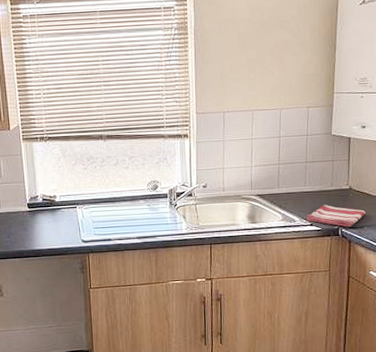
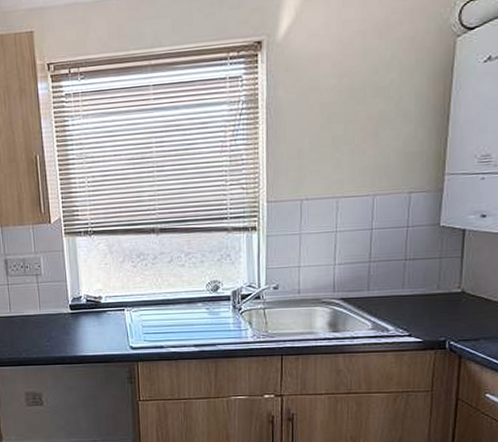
dish towel: present [306,205,366,228] -> none [403,311,483,340]

